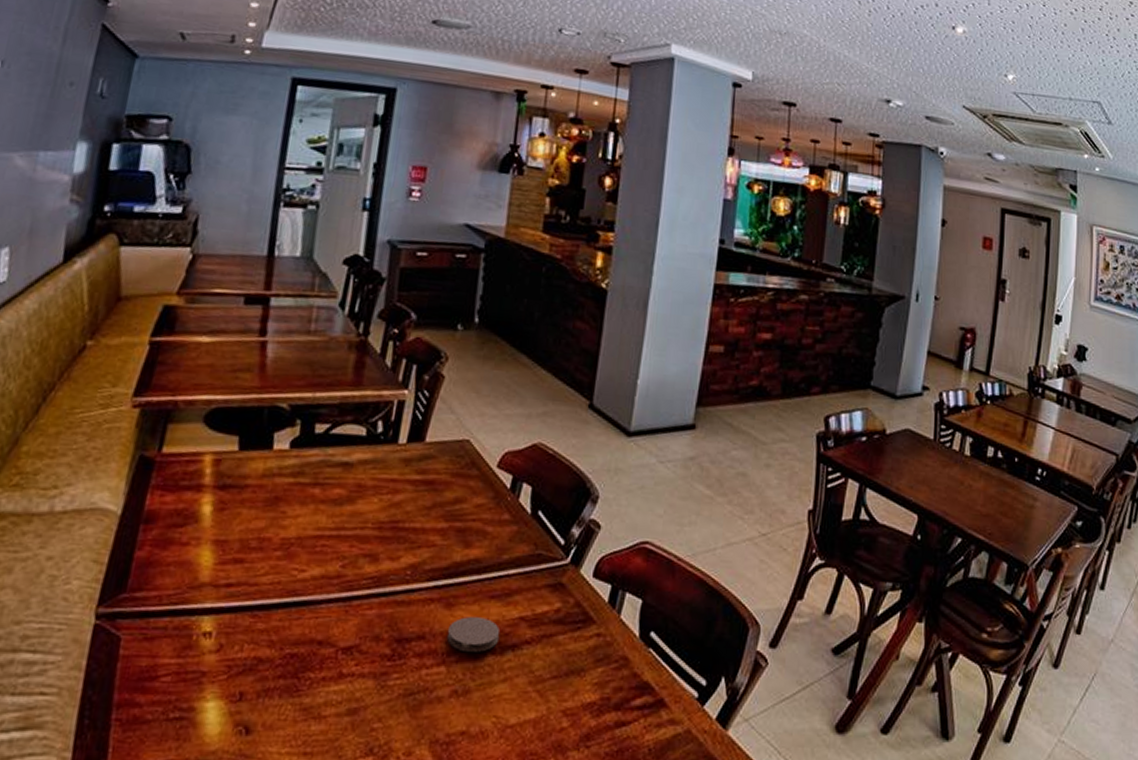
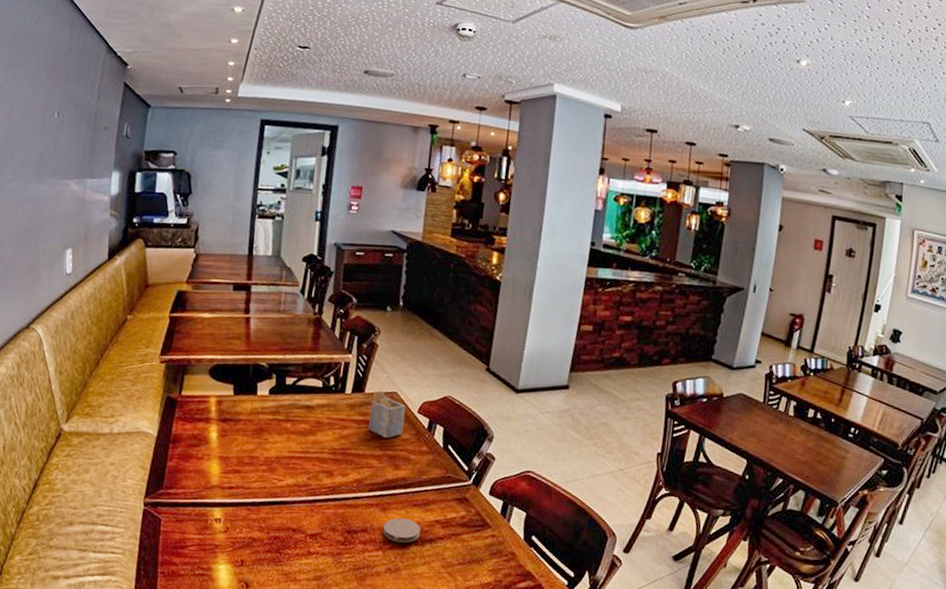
napkin holder: none [429,436,481,505] -> present [368,389,406,439]

